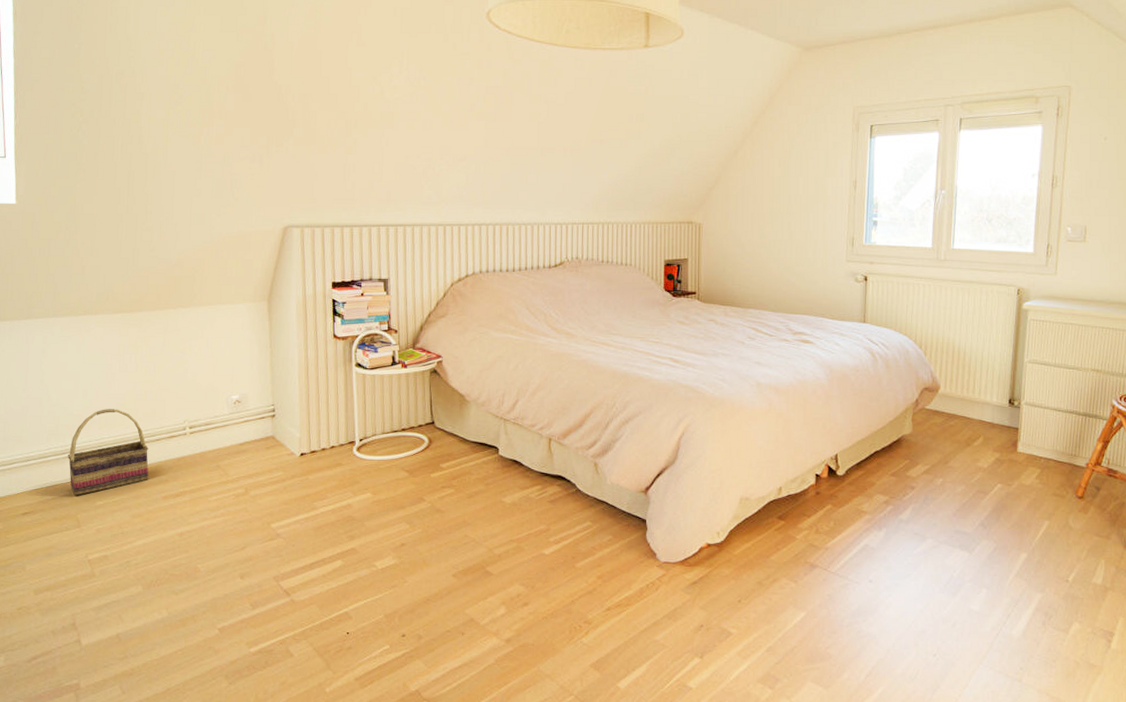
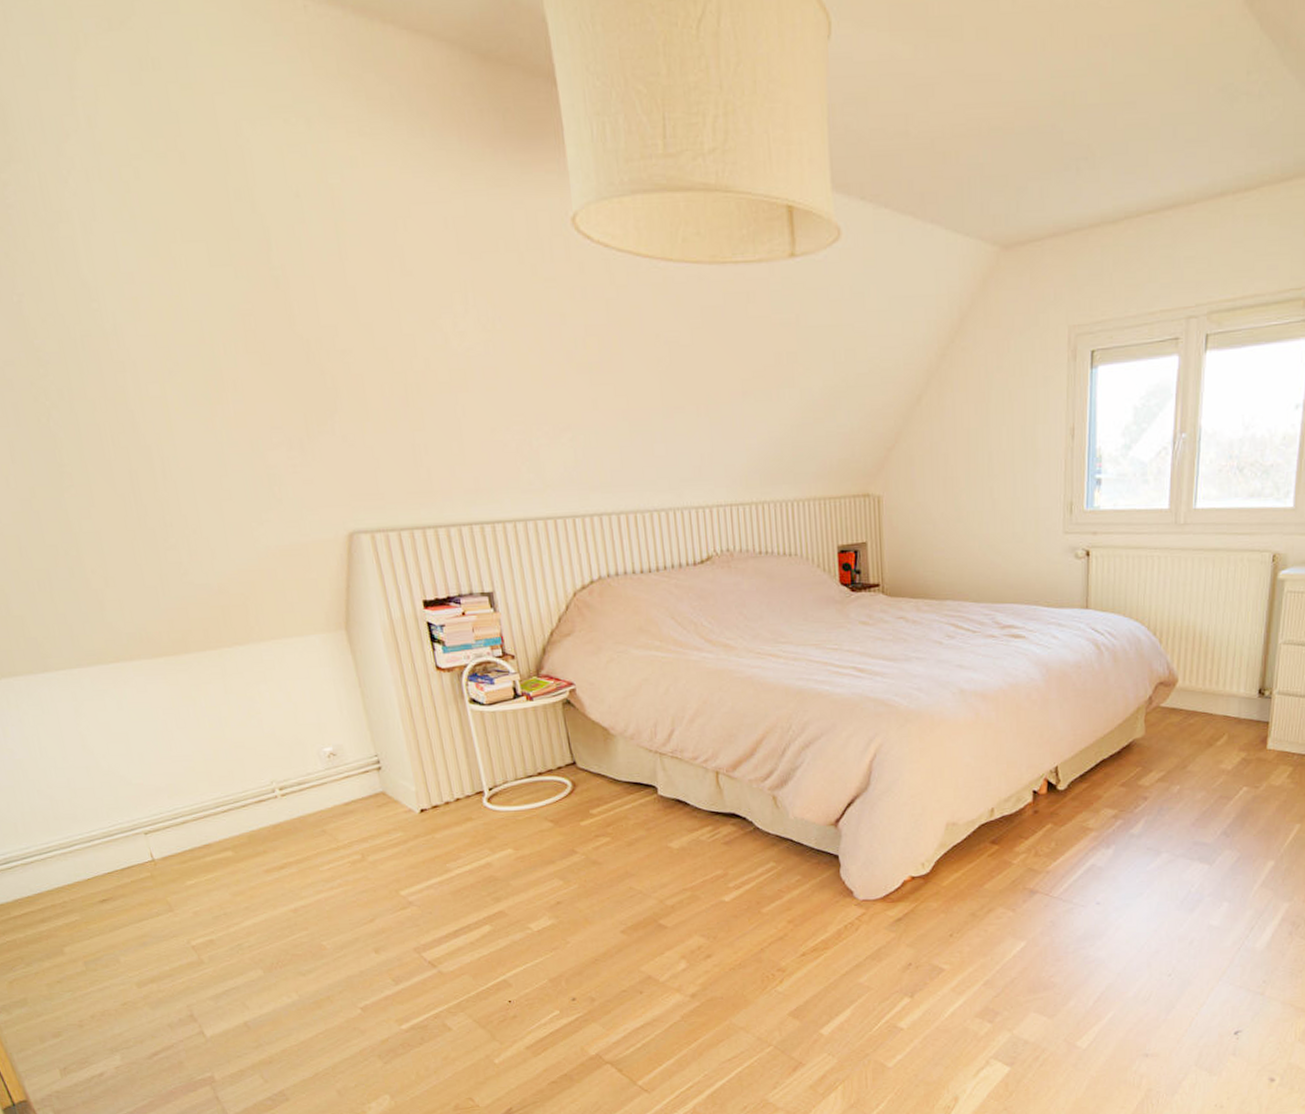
basket: present [68,409,149,496] -> none [138,773,243,877]

